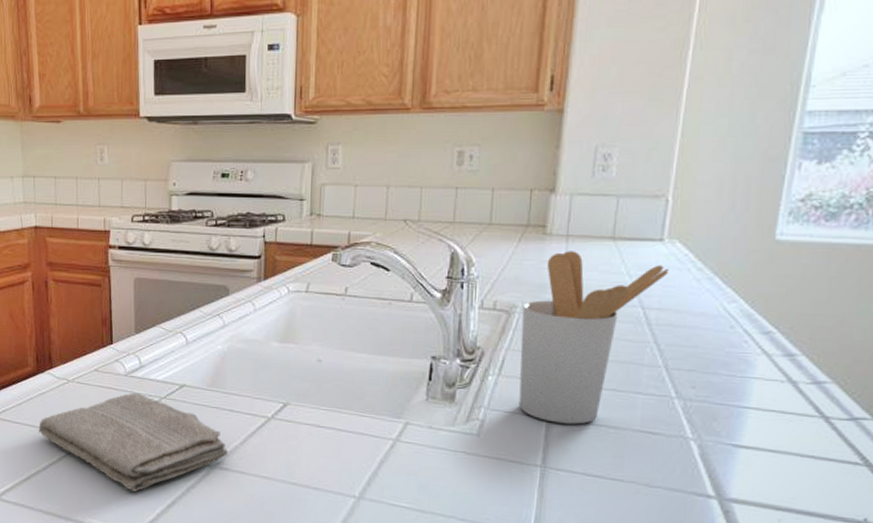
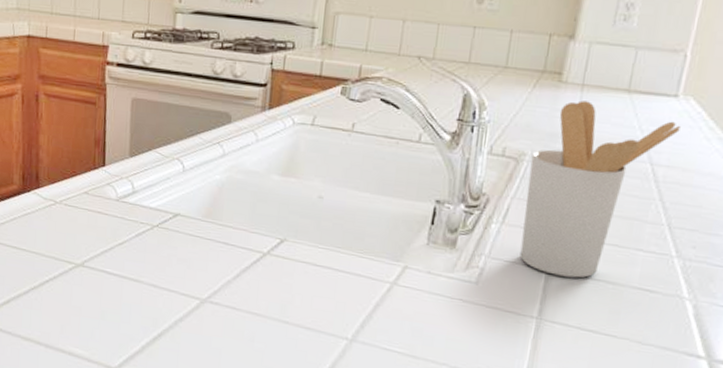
washcloth: present [38,392,229,492] -> none [21,218,221,322]

